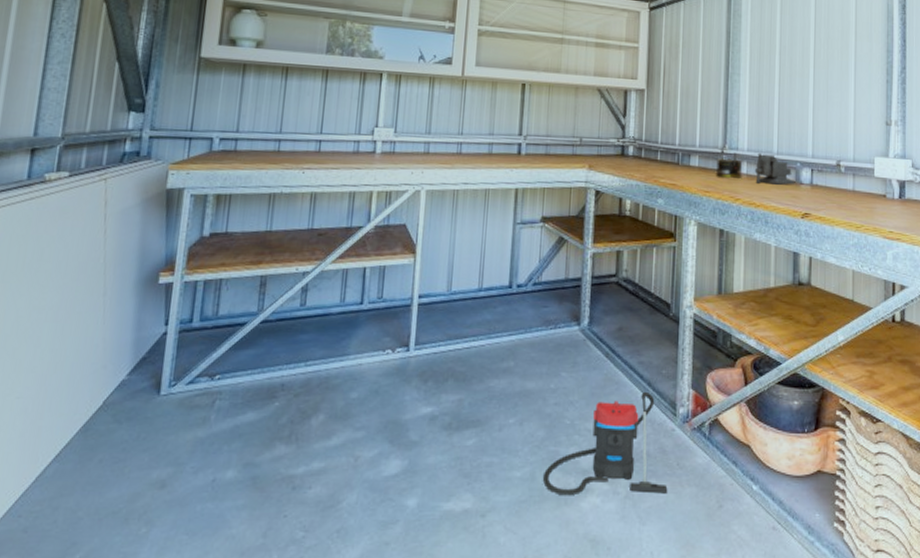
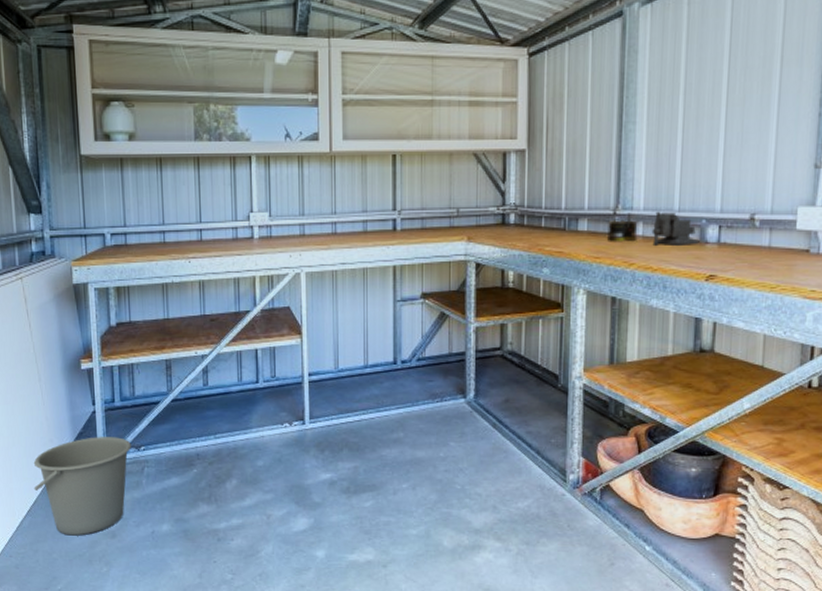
bucket: none [69,363,205,487] -> present [33,437,131,536]
vacuum cleaner: present [543,391,668,496] -> none [438,459,559,552]

